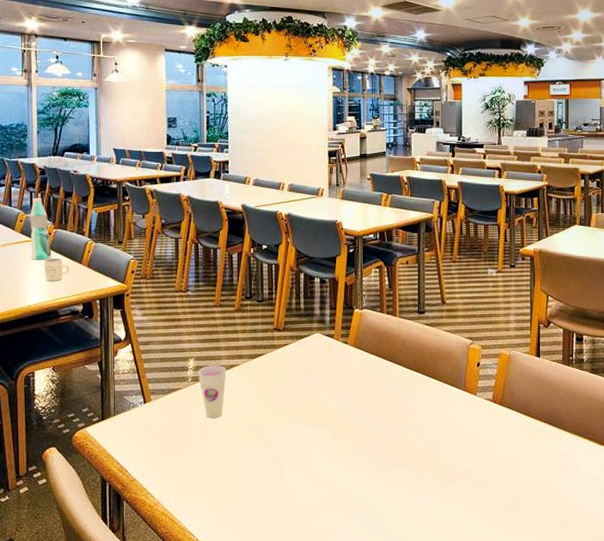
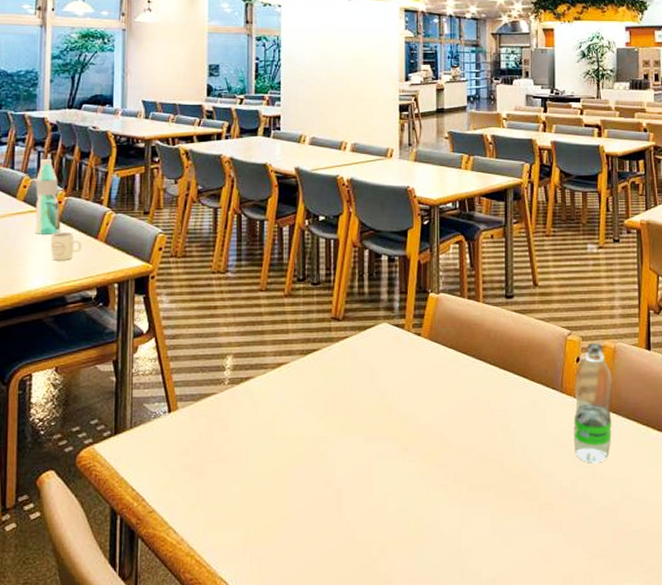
cup: present [197,365,227,418] -> none [236,364,272,430]
bottle: none [474,350,508,448] -> present [573,342,613,463]

